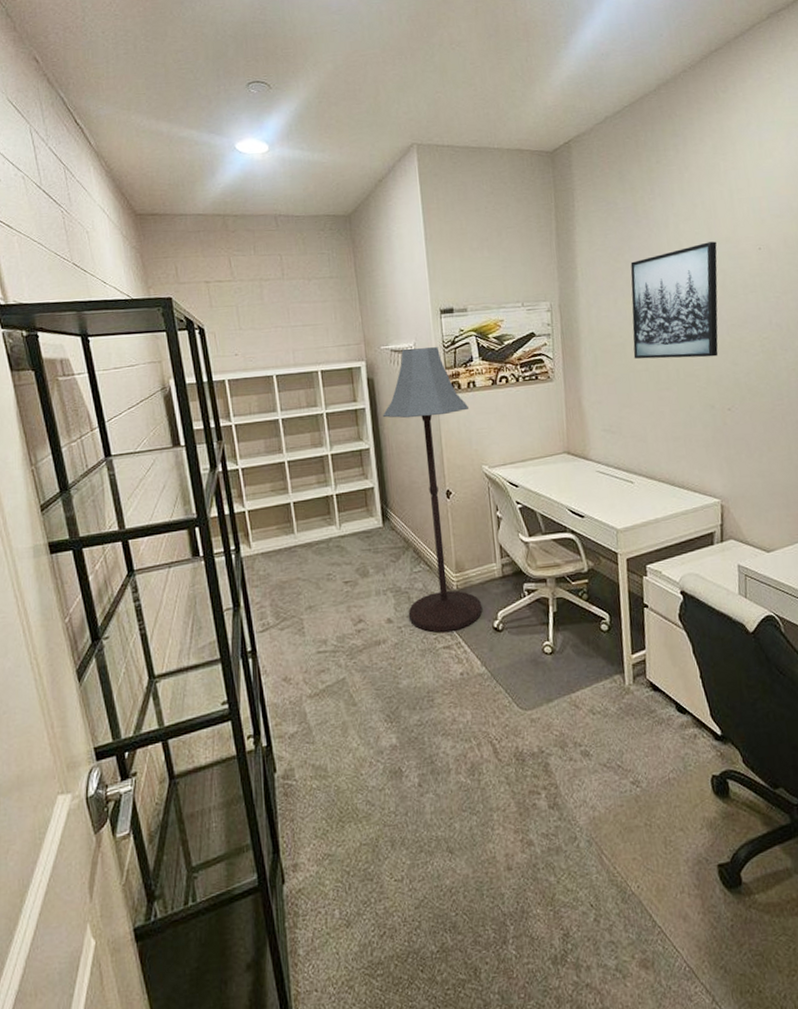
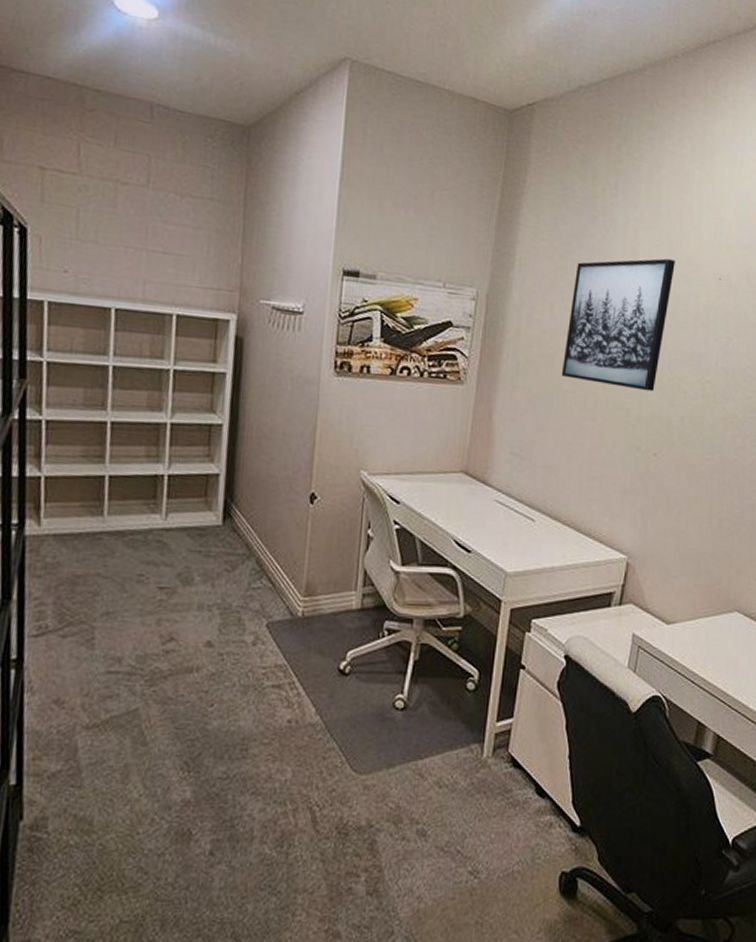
floor lamp: present [382,347,483,633] -> none [234,310,358,667]

